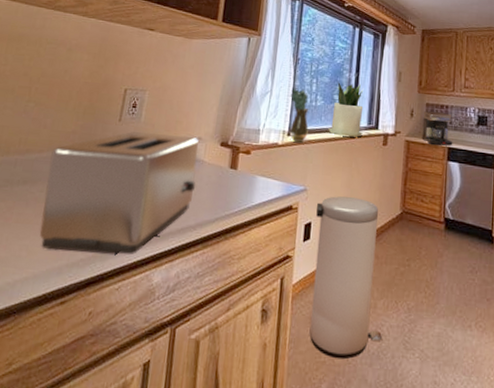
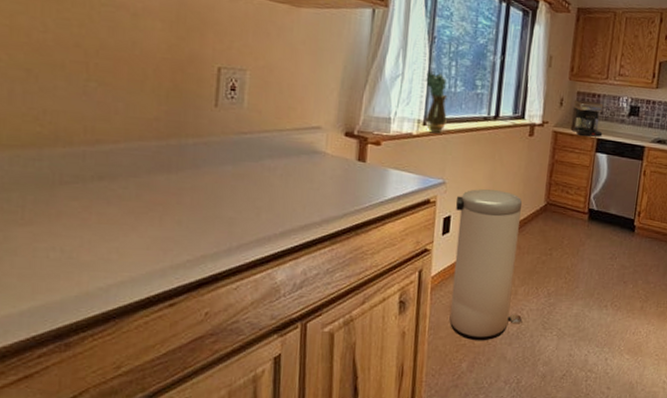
toaster: present [39,132,199,255] -> none [129,119,319,255]
planter: present [328,81,364,137] -> none [469,64,510,128]

